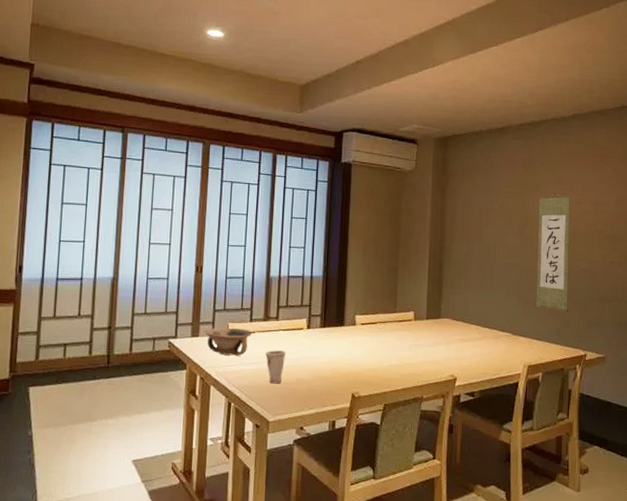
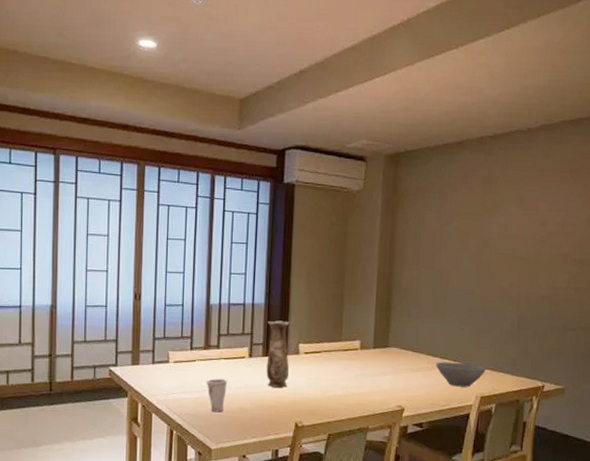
bowl: present [204,327,253,356] -> none [144,356,193,384]
vase: none [324,292,347,358] -> present [266,320,290,387]
bowl: none [485,332,532,357] -> present [435,362,486,387]
wall scroll: present [534,193,571,311] -> none [489,214,534,341]

